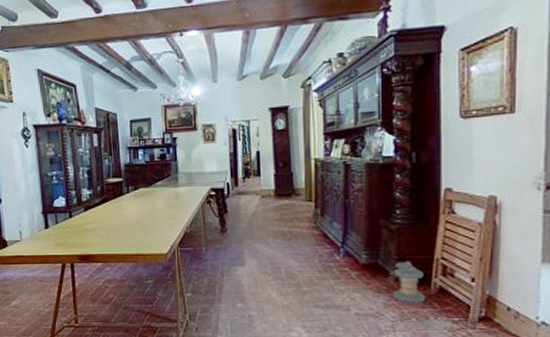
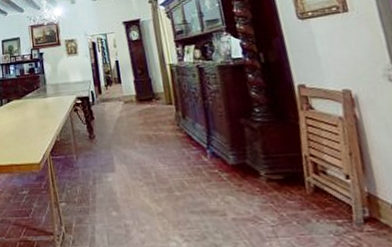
lantern: present [393,260,425,303] -> none [264,159,302,205]

